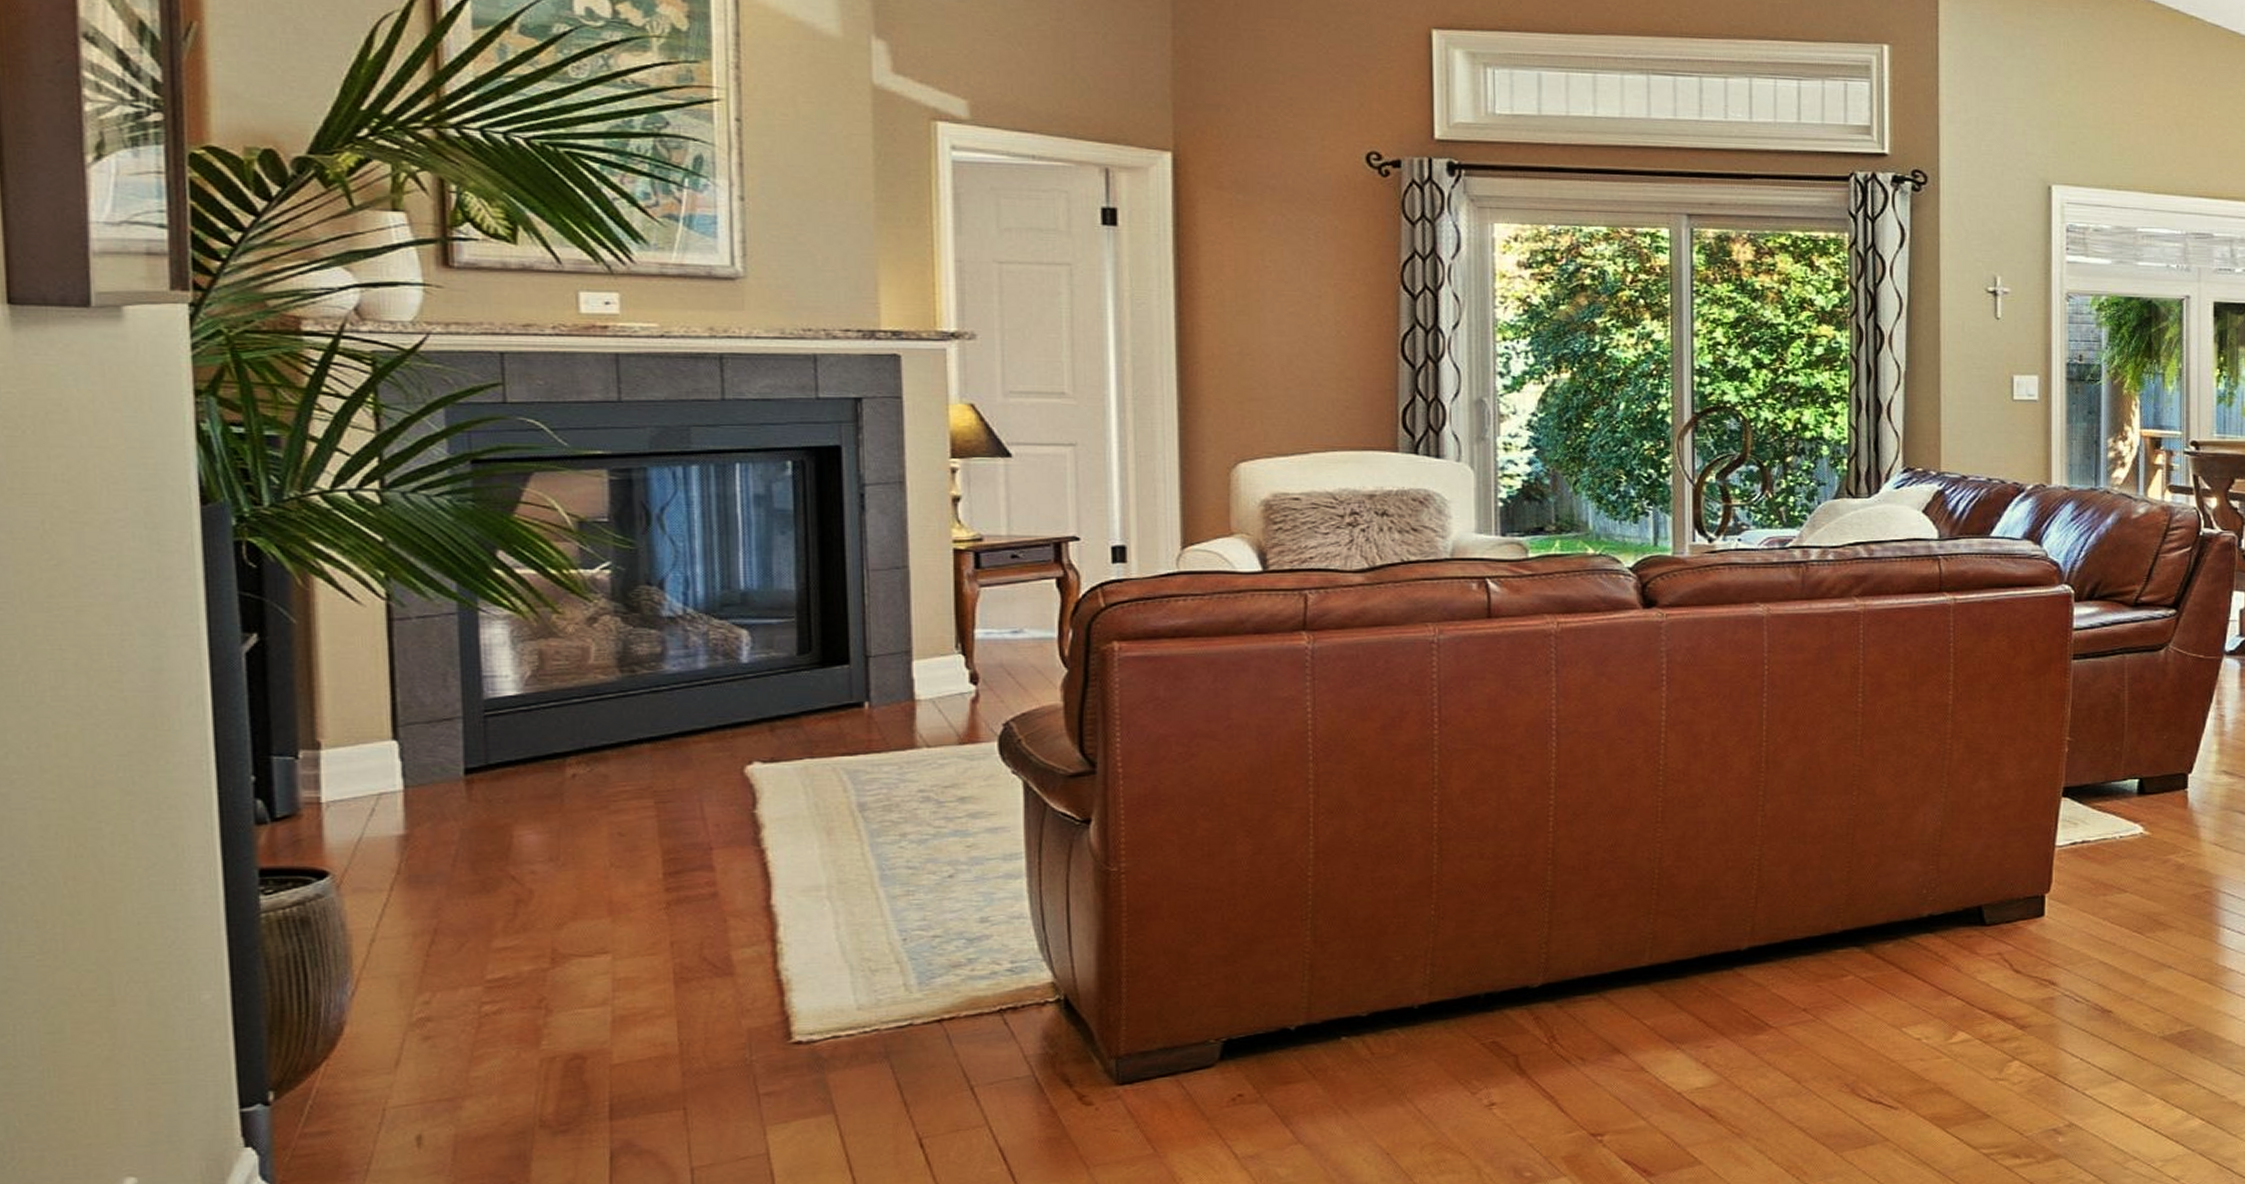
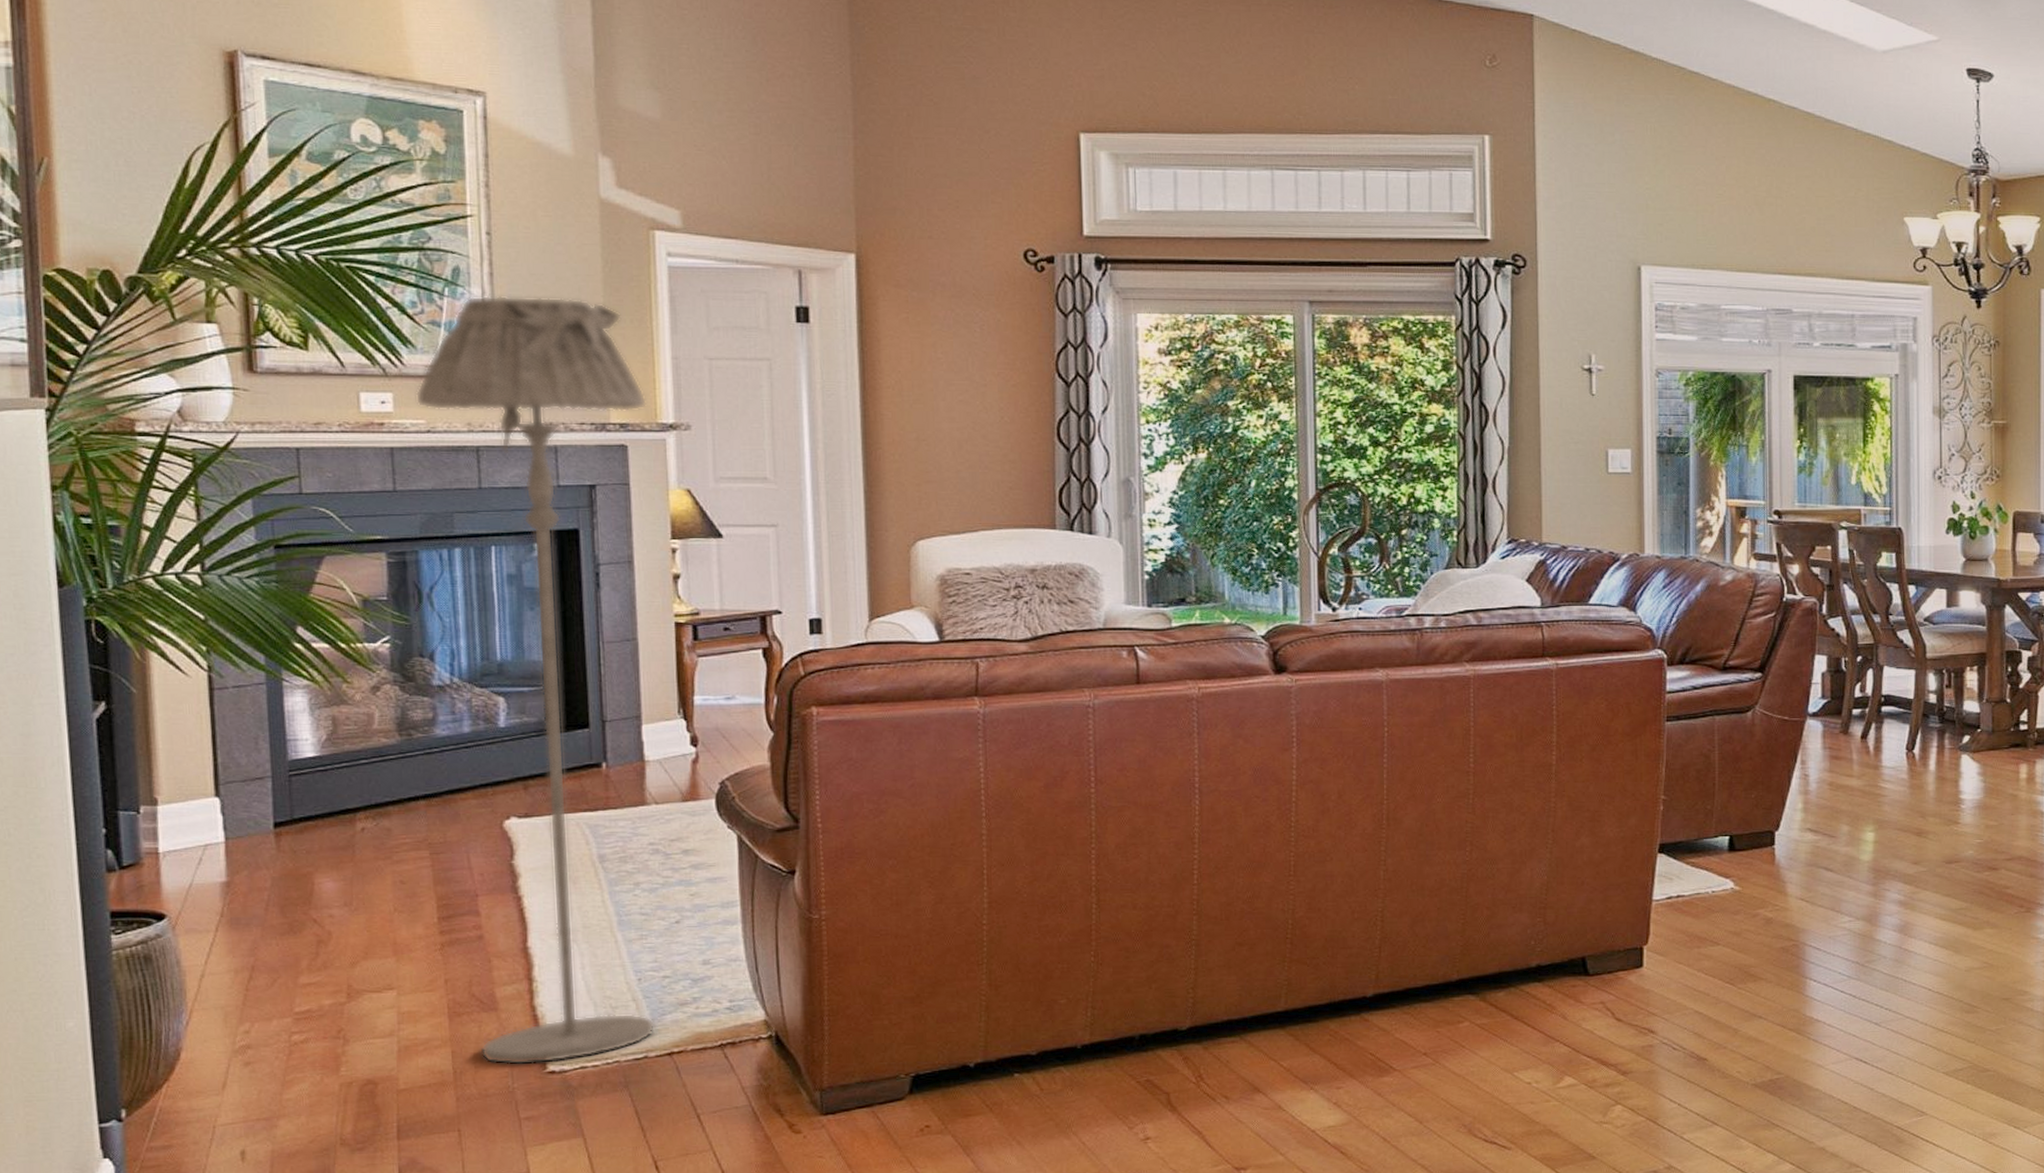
floor lamp: none [646,187,925,1035] -> present [415,295,656,1065]

